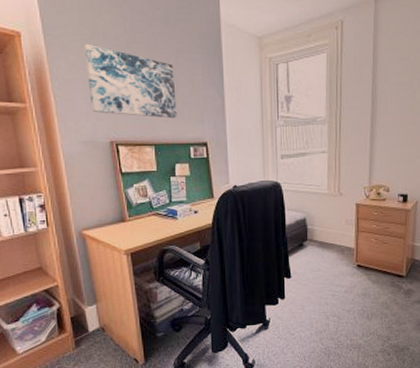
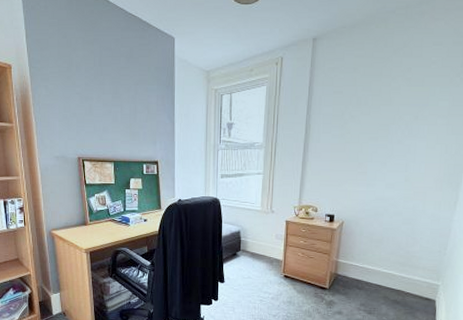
wall art: present [83,43,177,119] -> none [60,75,134,140]

